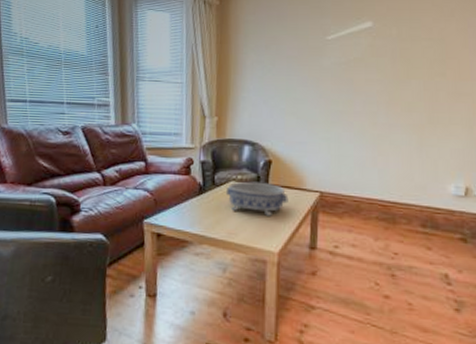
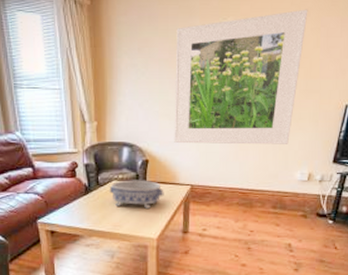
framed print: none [301,10,452,152] -> present [174,9,308,145]

